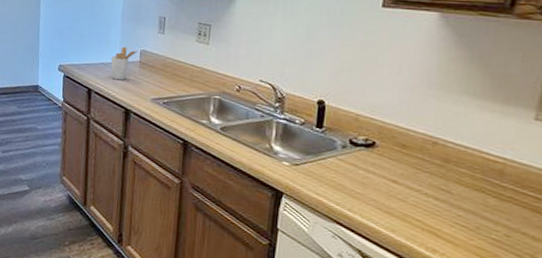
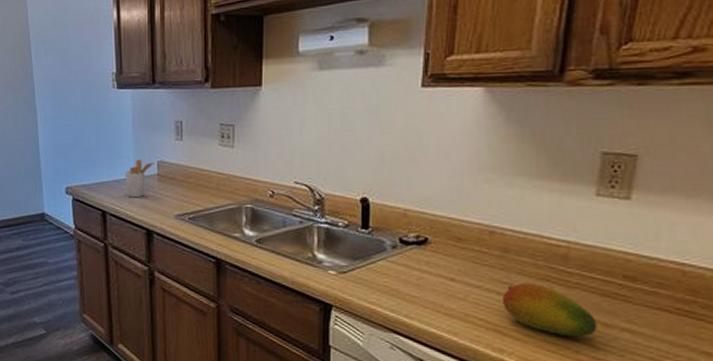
fruit: none [438,191,526,247] -> present [501,282,597,337]

